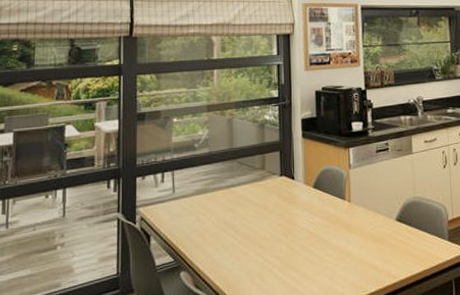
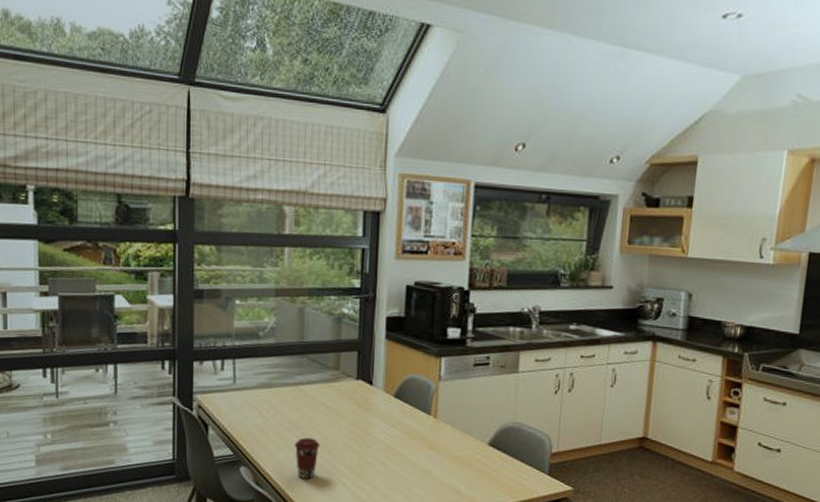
coffee cup: none [229,235,252,276] -> present [294,438,320,479]

